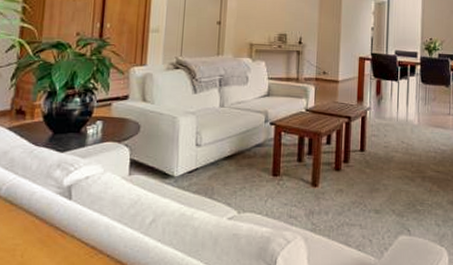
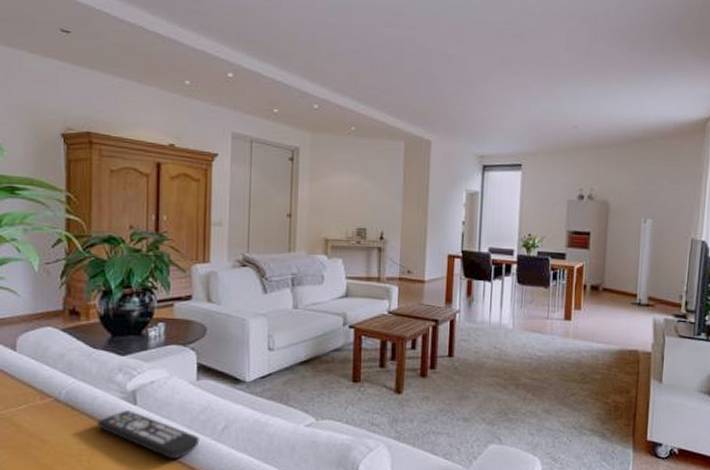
remote control: none [33,204,129,253] -> present [97,409,200,459]

